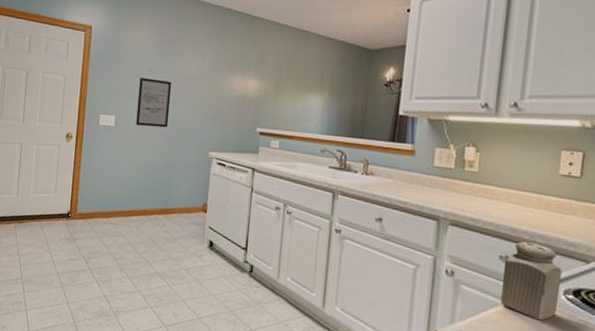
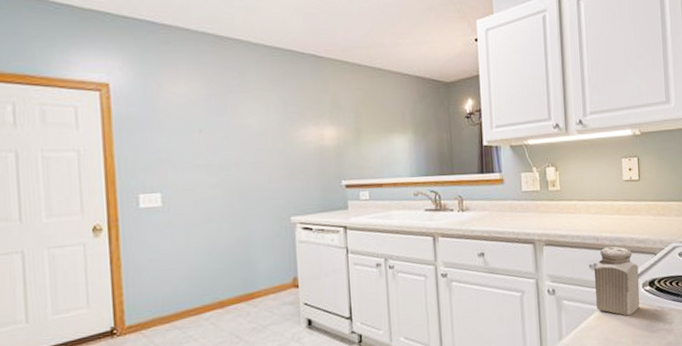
wall art: present [136,78,172,128] -> none [187,140,235,200]

